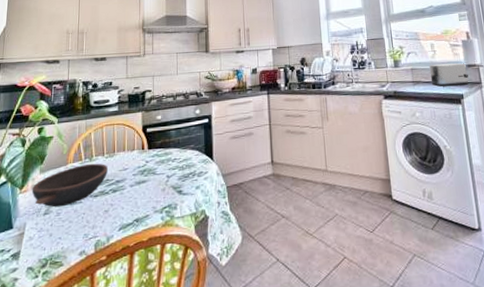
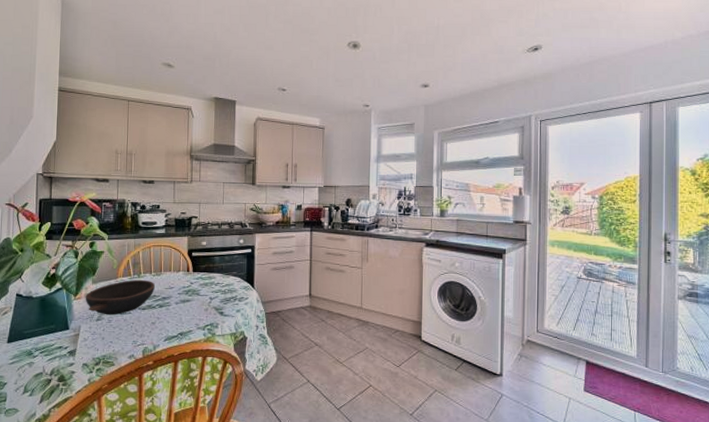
toaster: present [429,62,469,87] -> none [475,217,514,241]

